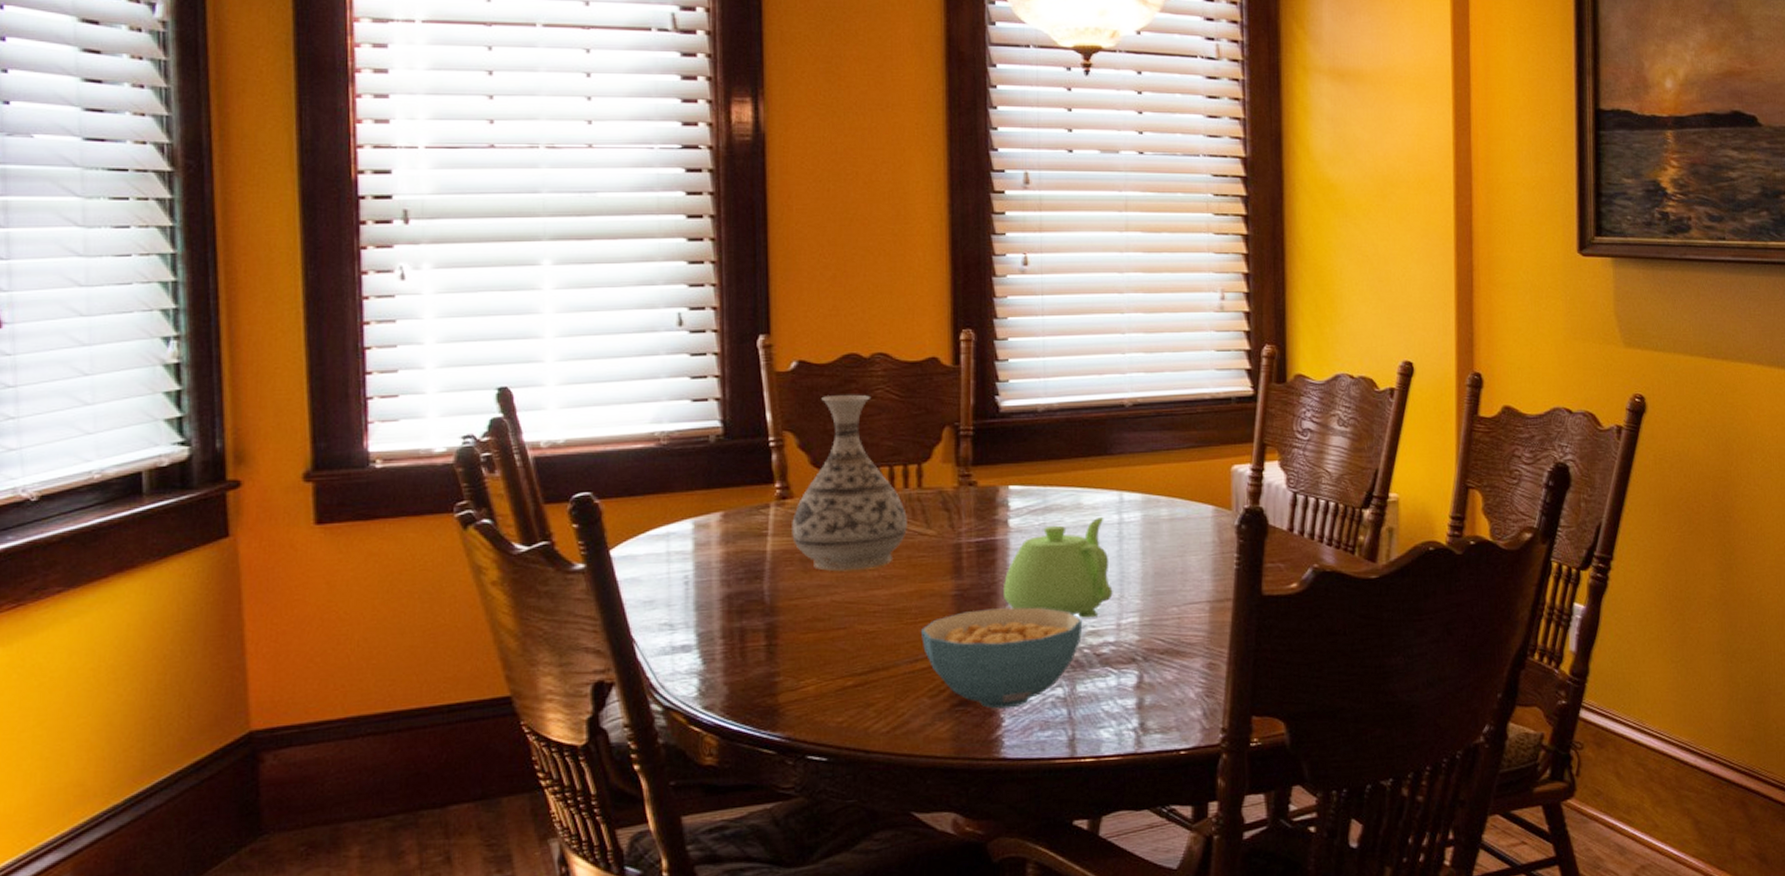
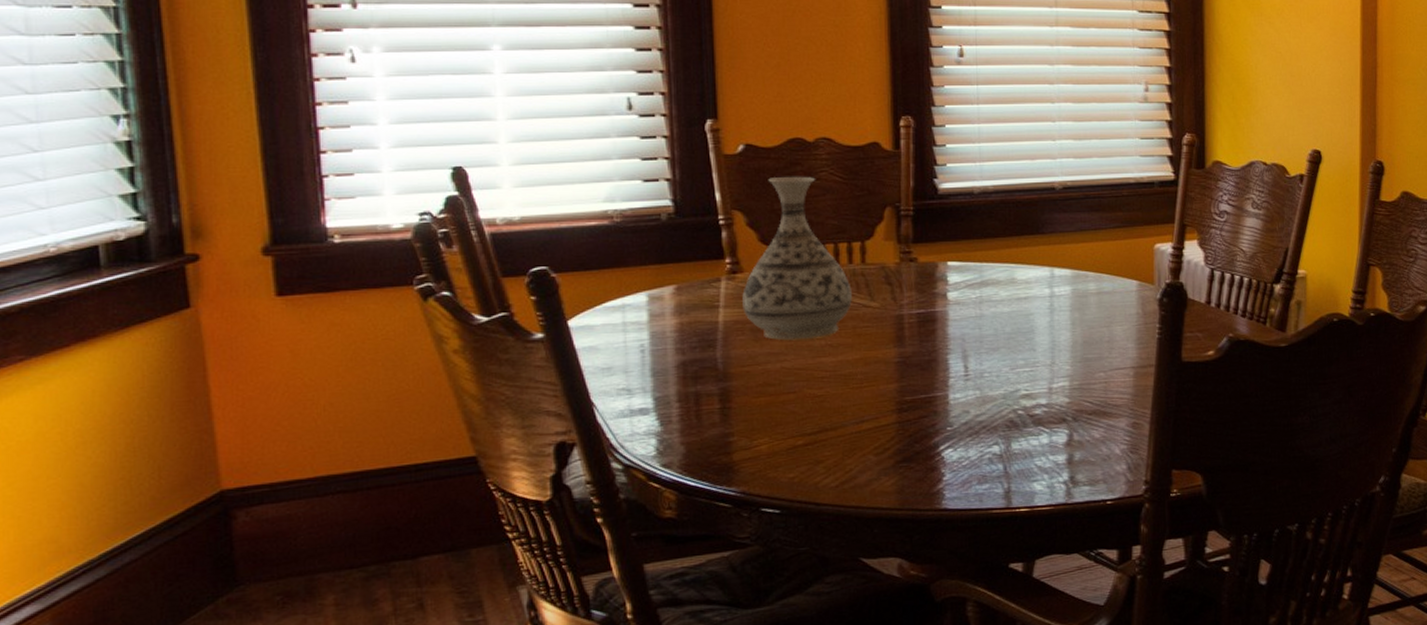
cereal bowl: present [921,607,1083,709] -> none [867,372,1017,465]
teapot: present [1004,516,1113,618] -> none [943,290,1045,383]

